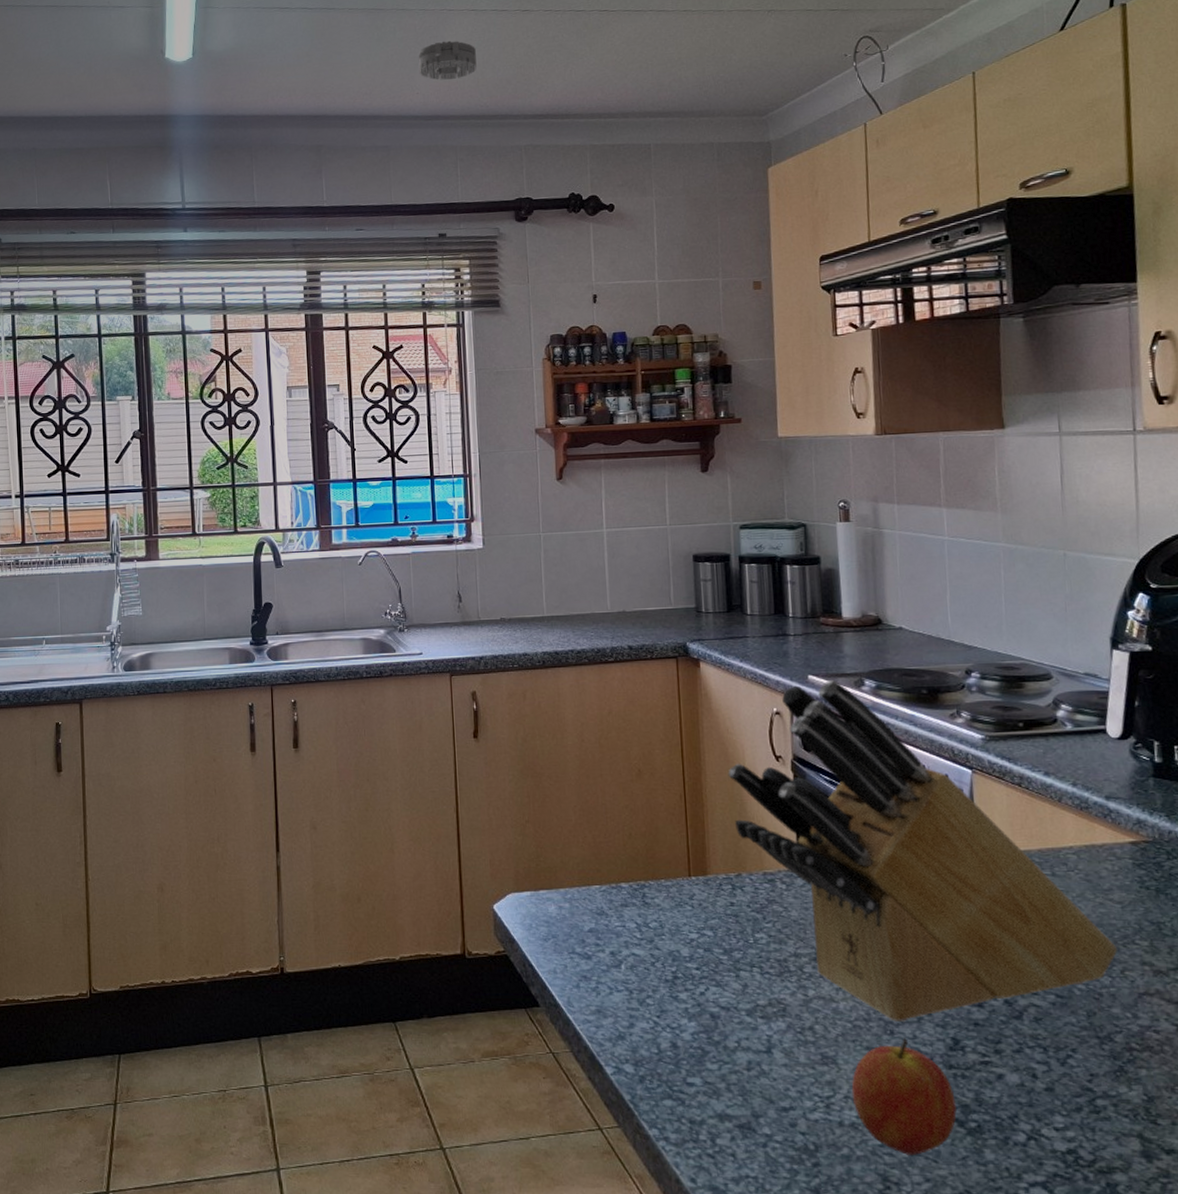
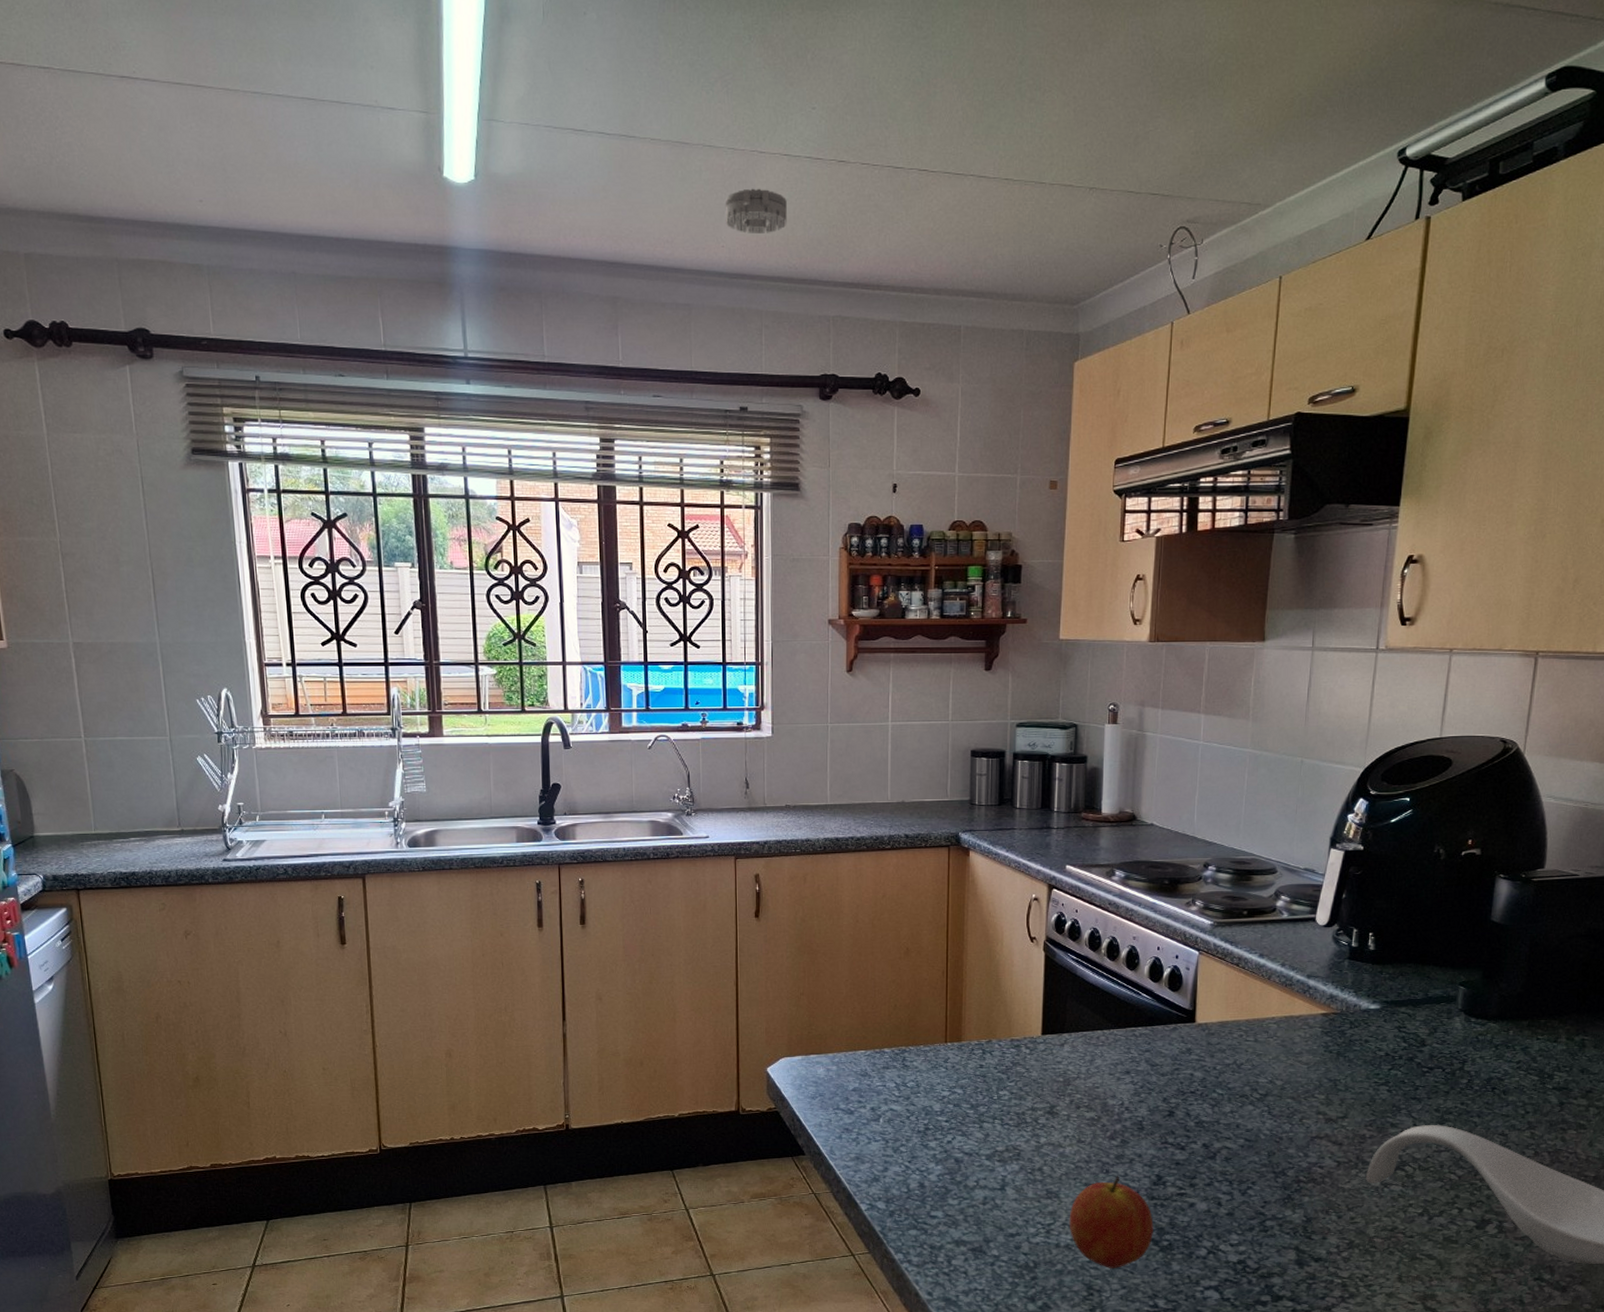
knife block: present [728,680,1118,1022] -> none [987,870,1300,1163]

